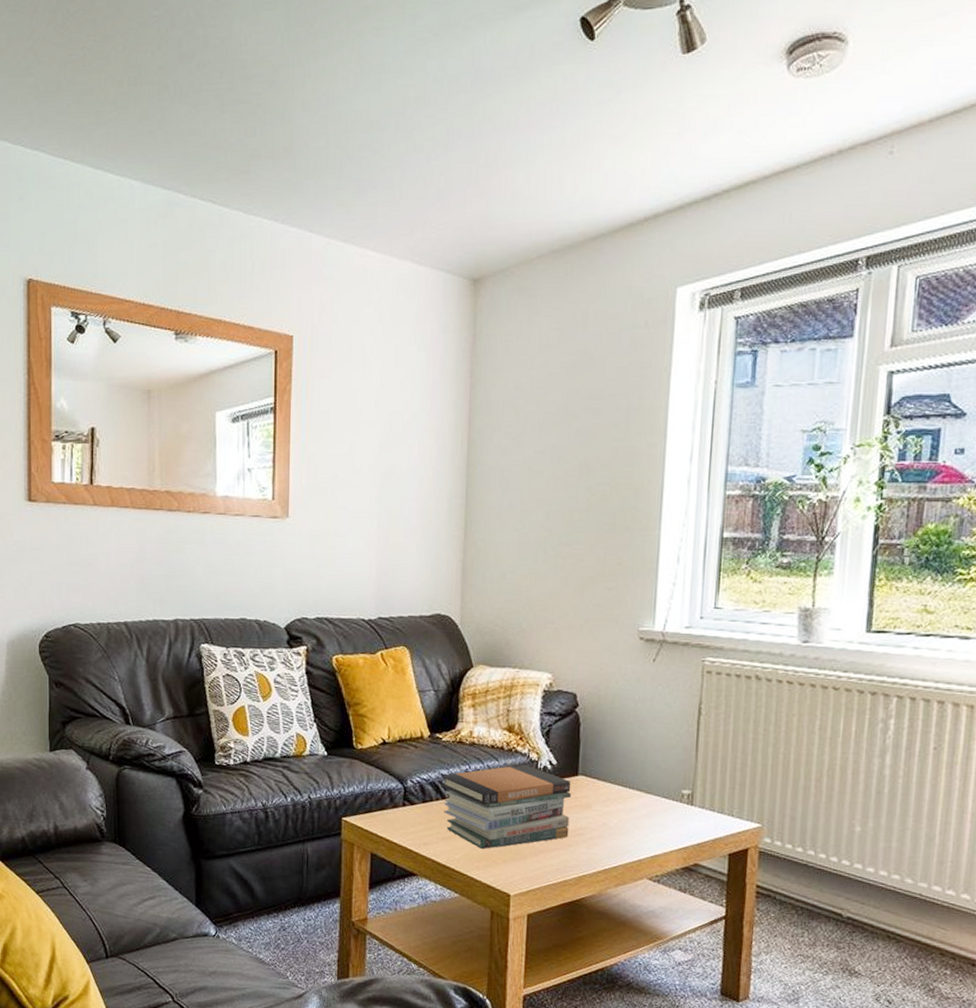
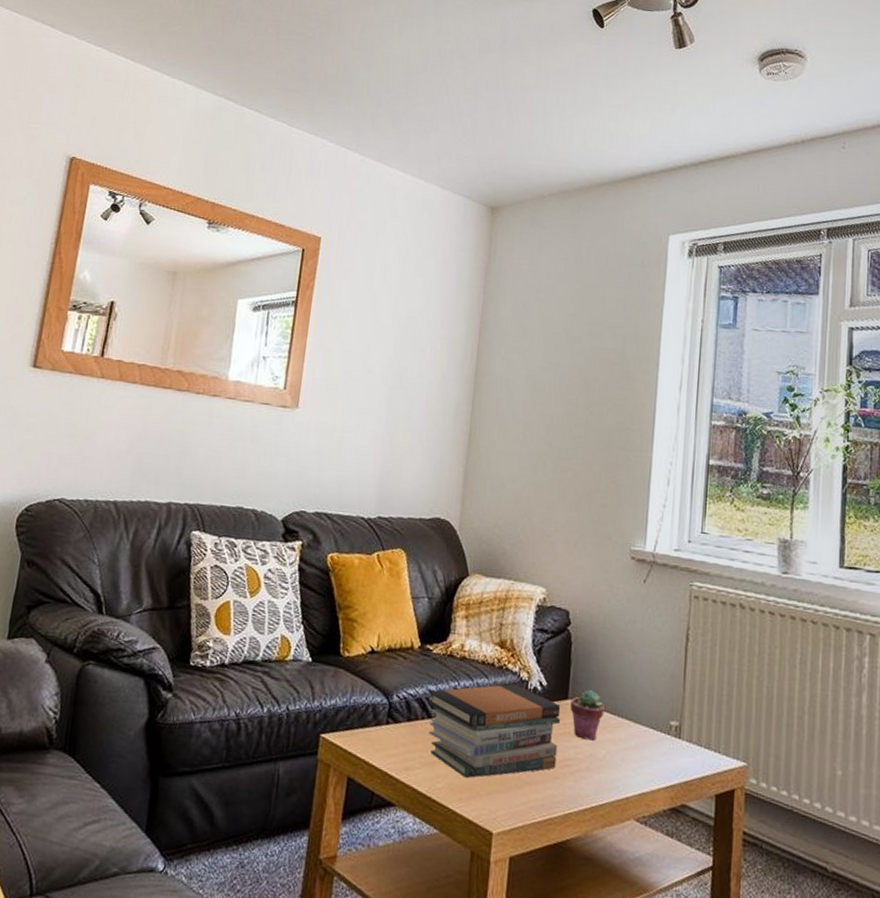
potted succulent: none [581,766,615,811] -> present [570,690,605,741]

